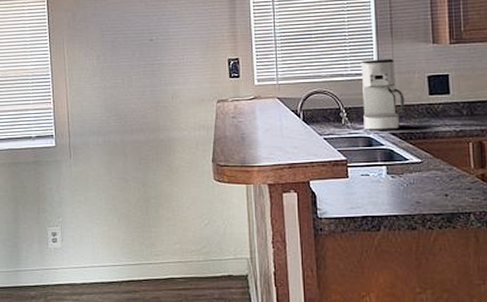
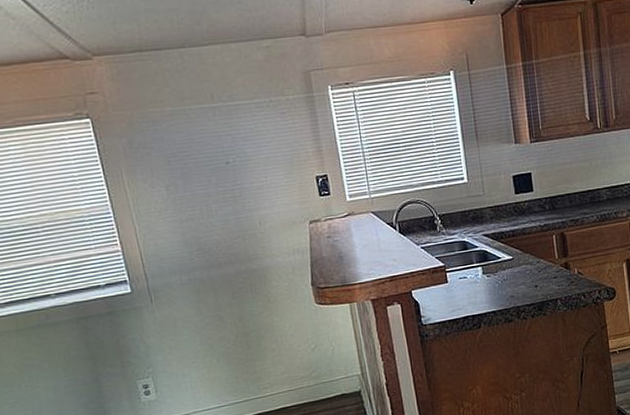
coffee maker: present [360,58,405,130] -> none [450,162,494,235]

